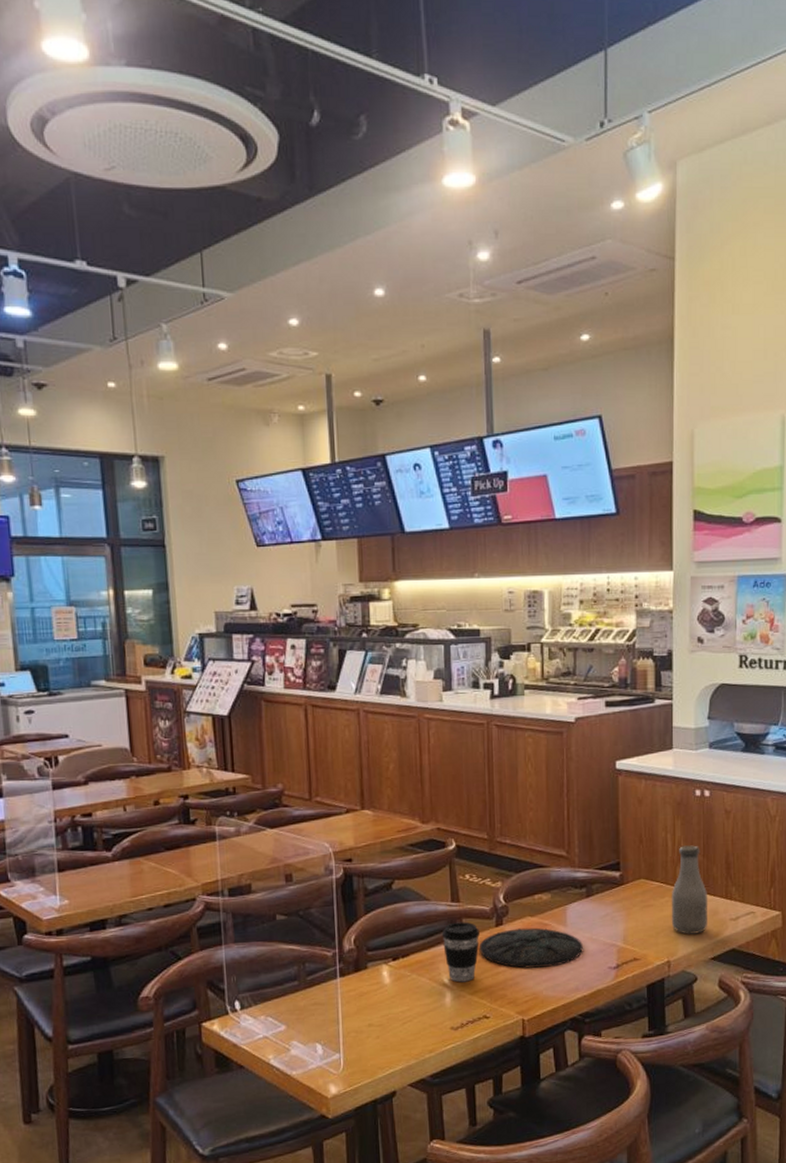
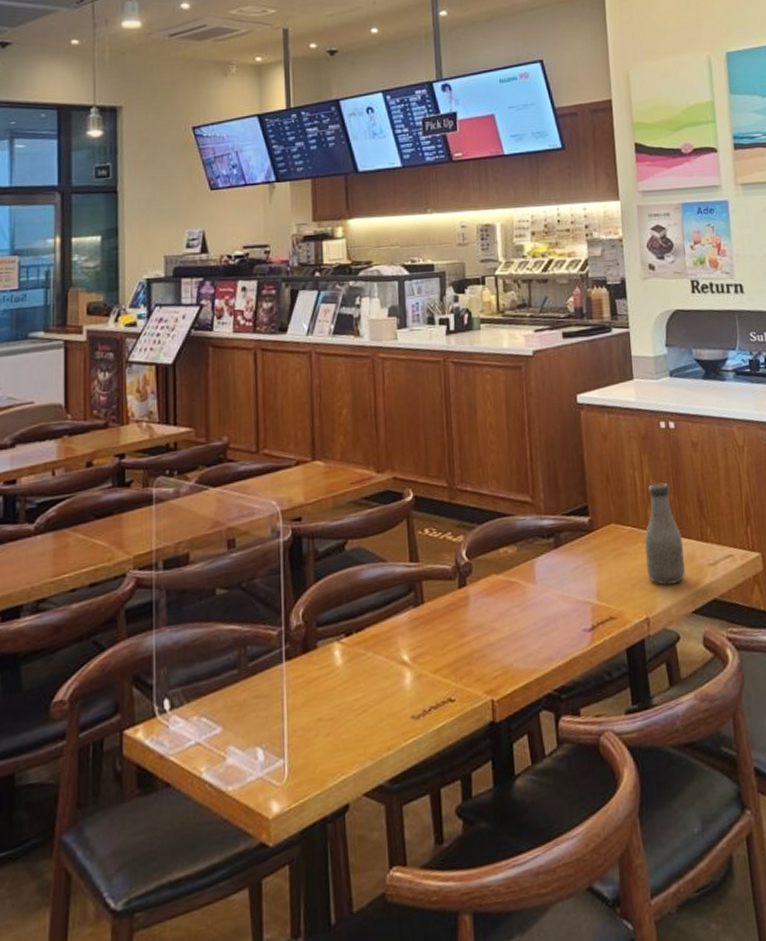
coffee cup: present [441,921,480,983] -> none [399,584,441,659]
plate: present [479,927,583,969] -> none [440,587,554,637]

